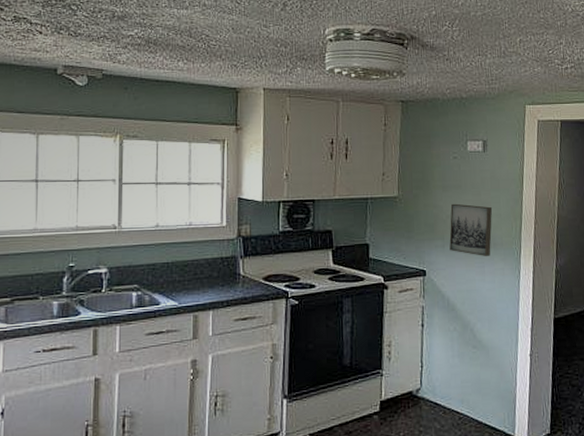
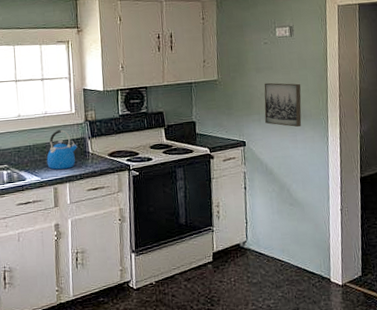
kettle: none [187,245,226,293] -> present [46,129,77,170]

